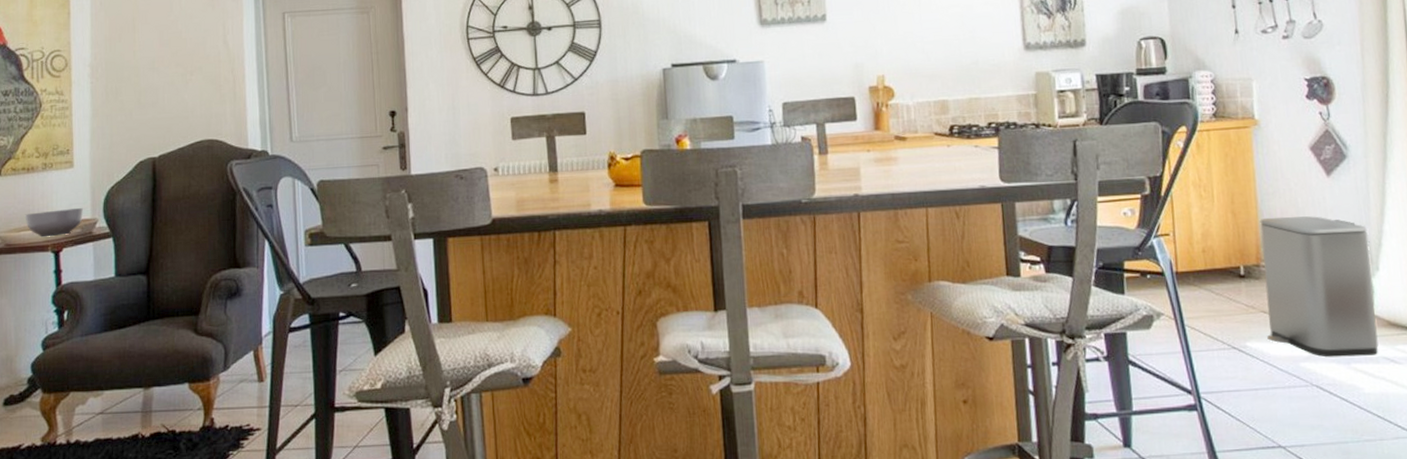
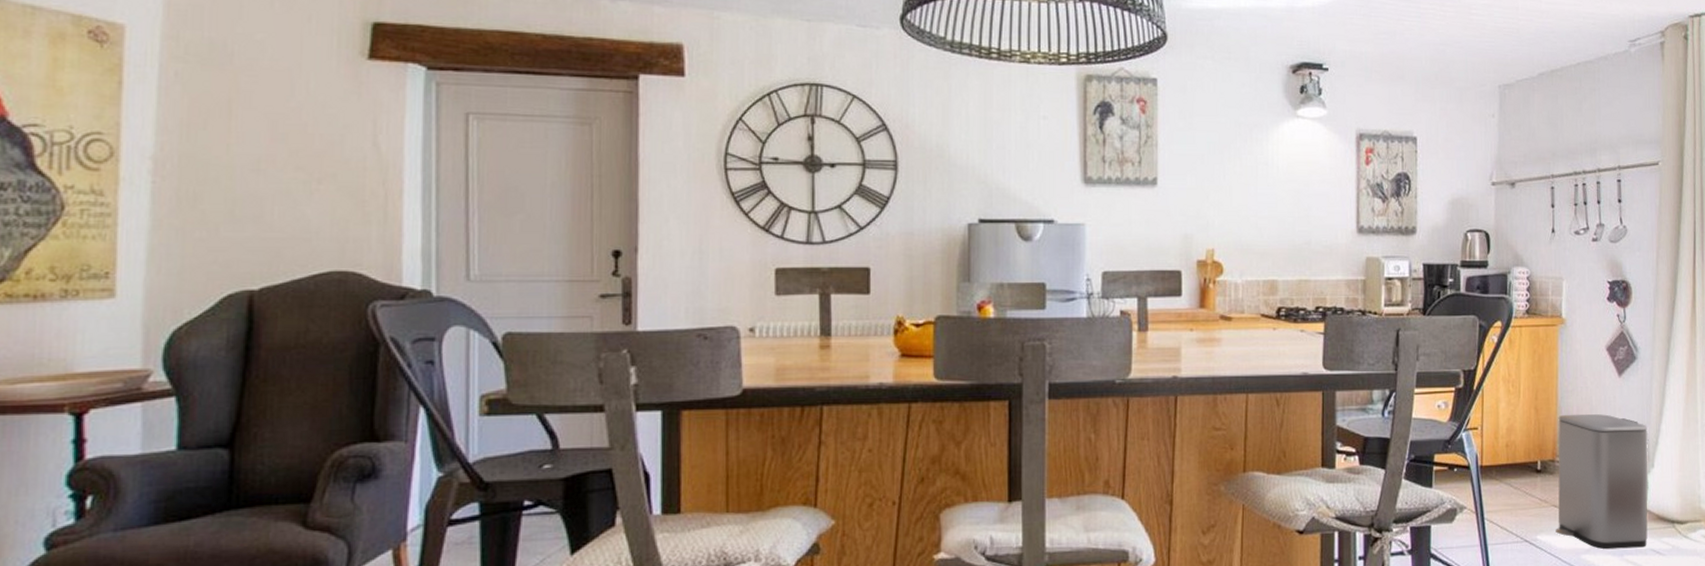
bowl: present [25,207,84,237] -> none [25,353,130,393]

